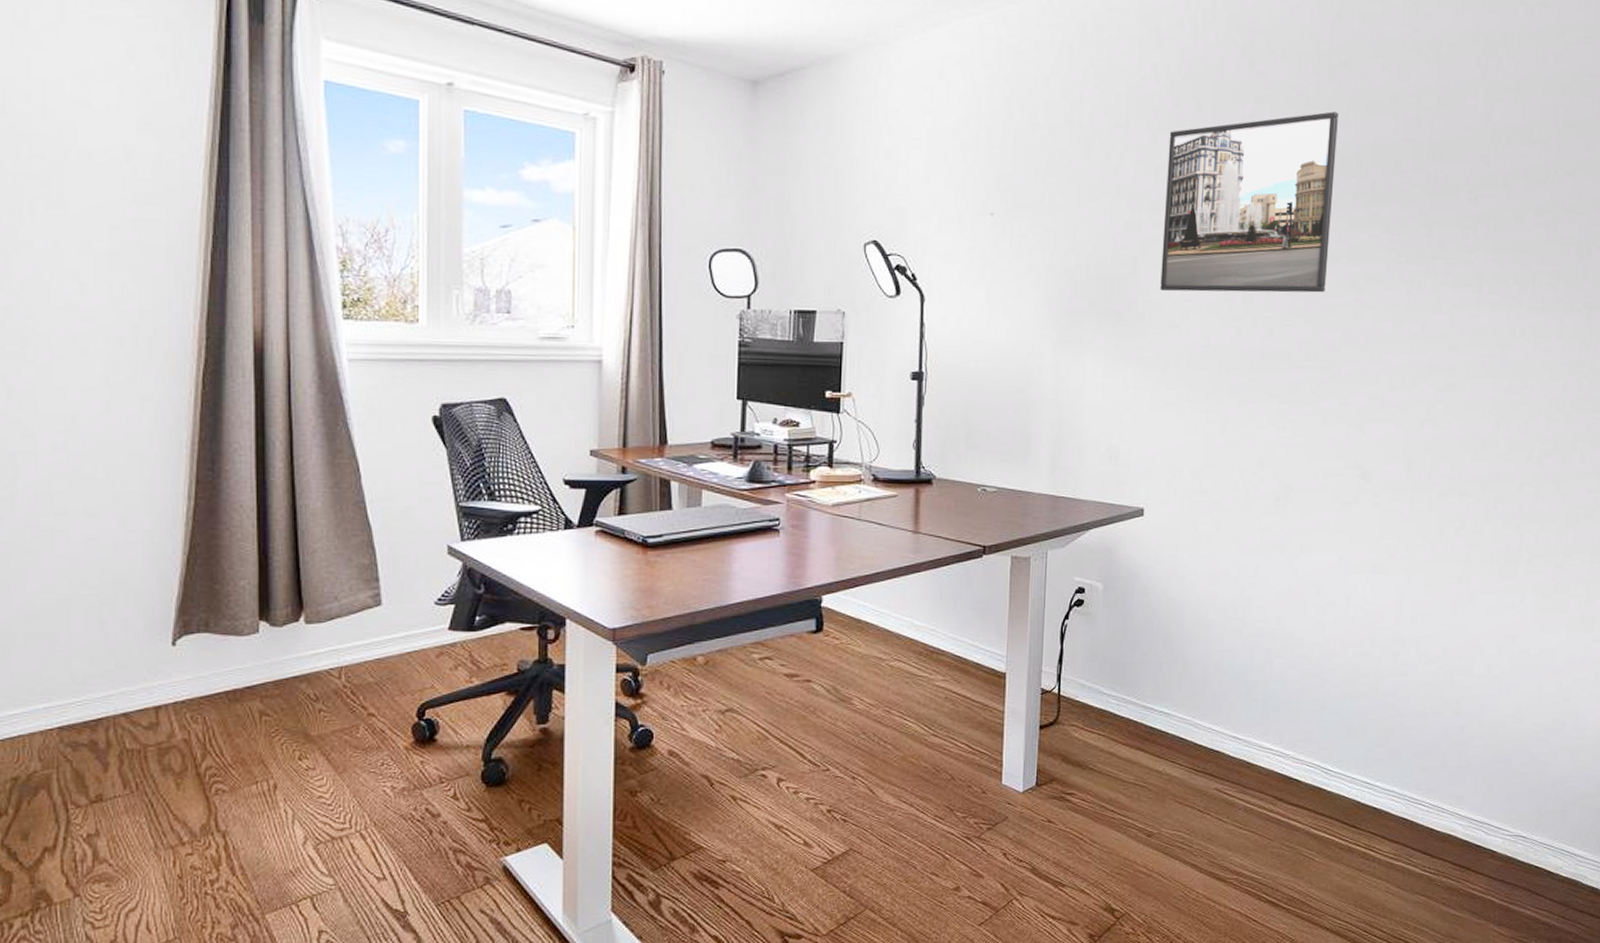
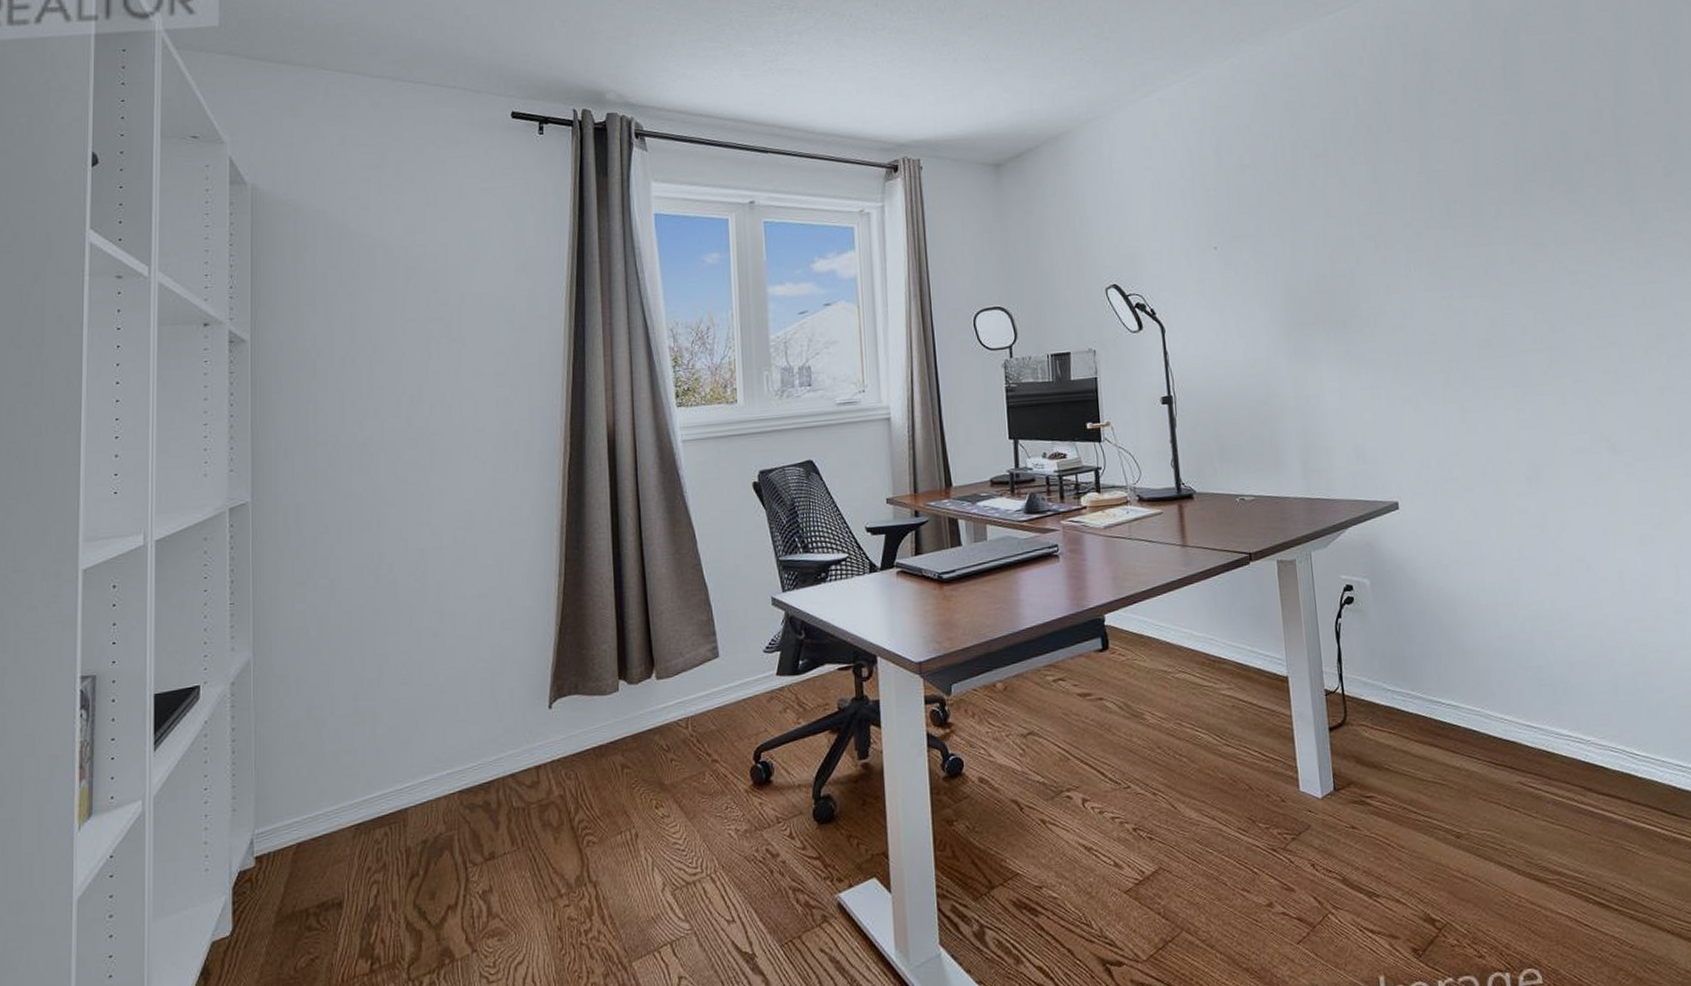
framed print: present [1160,111,1338,293] -> none [1366,115,1539,297]

